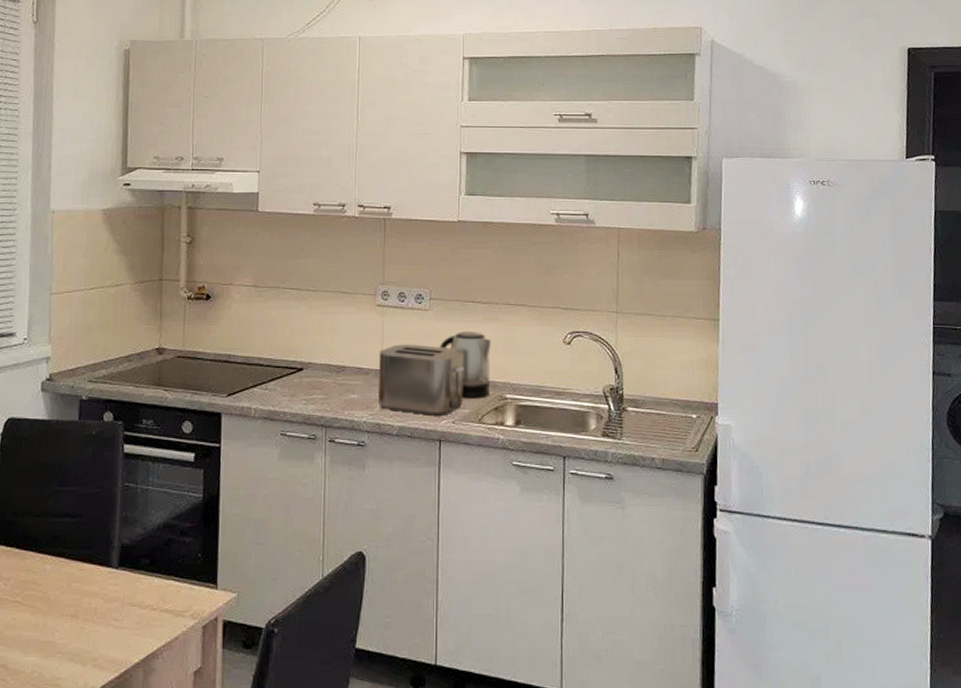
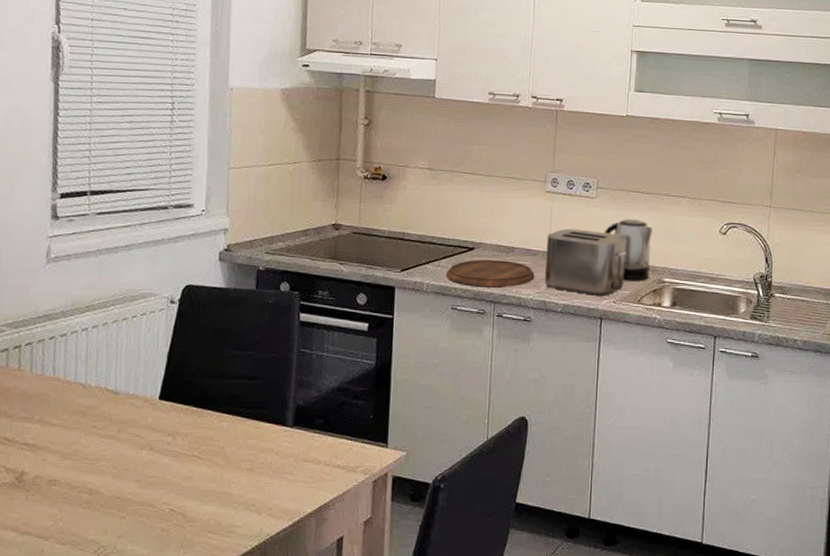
cutting board: none [274,380,368,410] -> present [445,259,535,288]

